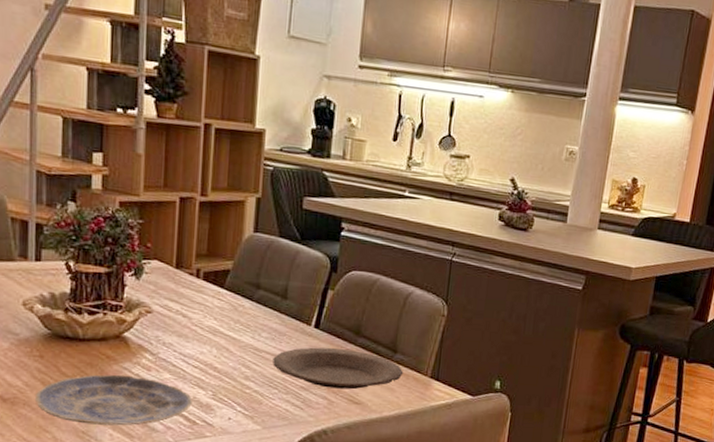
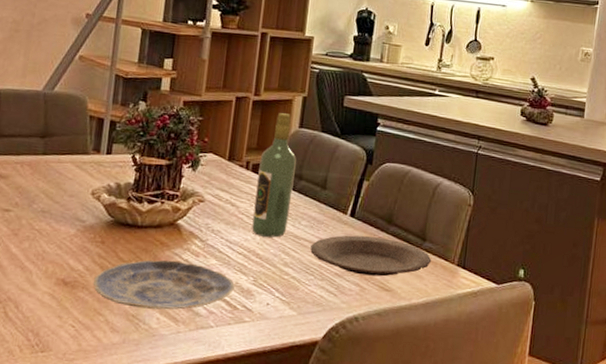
wine bottle: none [207,215,254,350] -> present [252,113,297,238]

